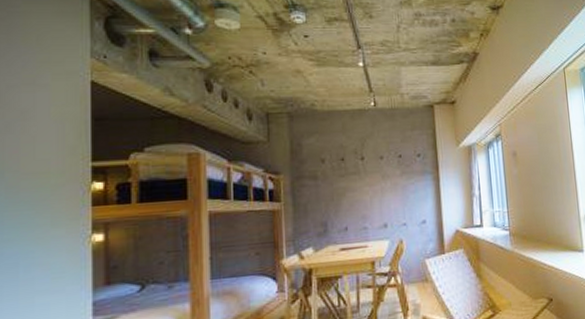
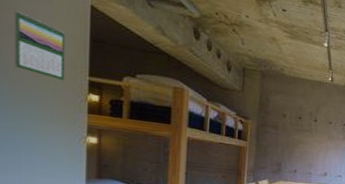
calendar: none [11,104,65,174] -> present [14,10,66,81]

